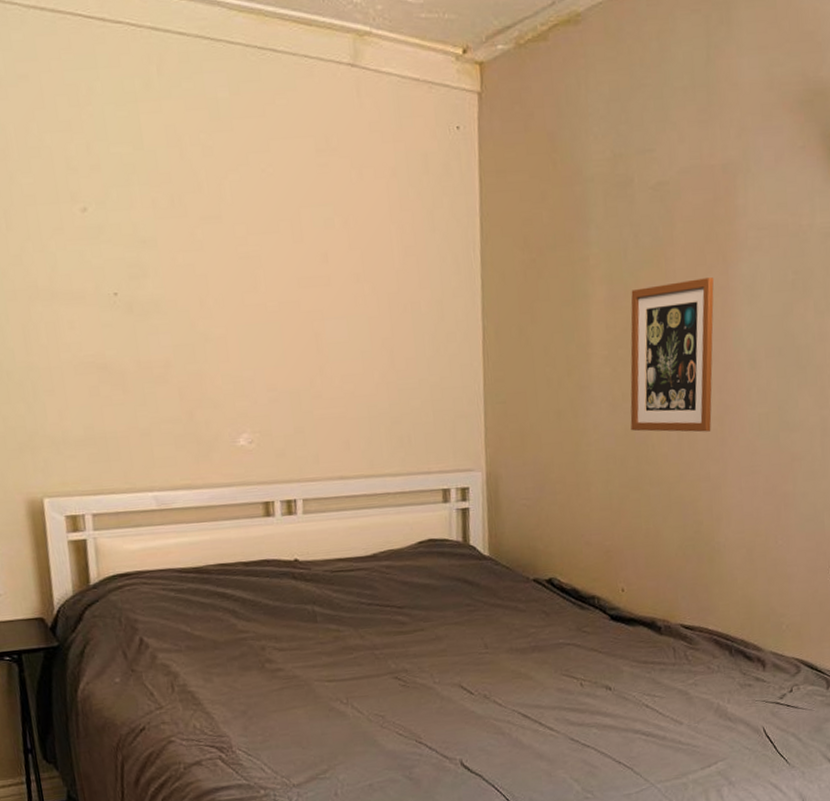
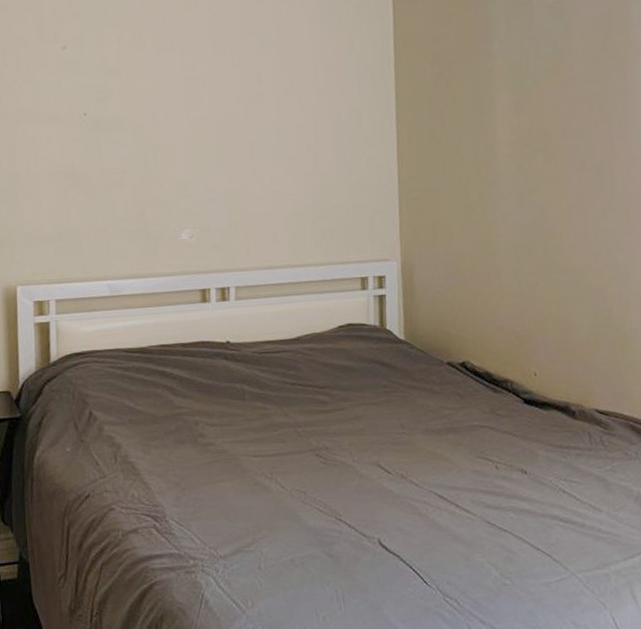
picture frame: present [630,277,714,433] -> none [533,81,617,223]

